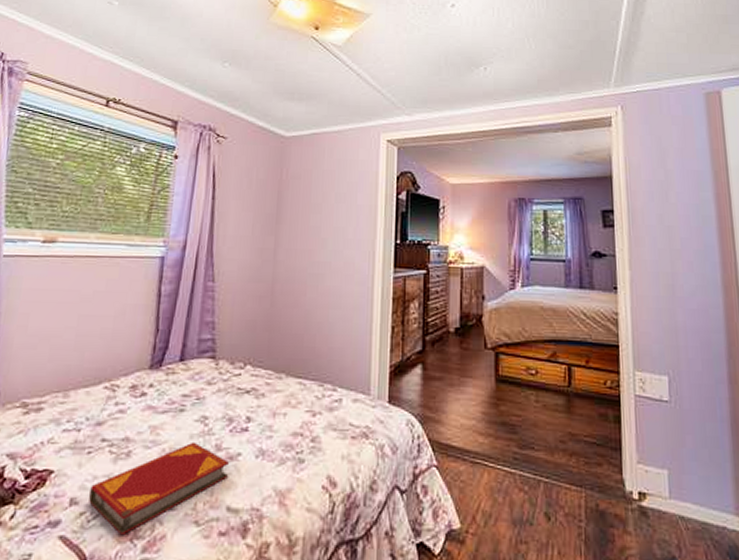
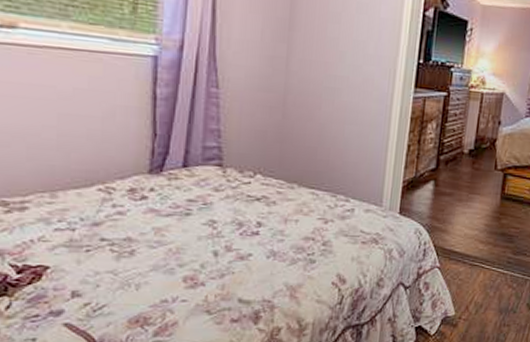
hardback book: present [89,441,230,536] -> none [93,243,241,323]

